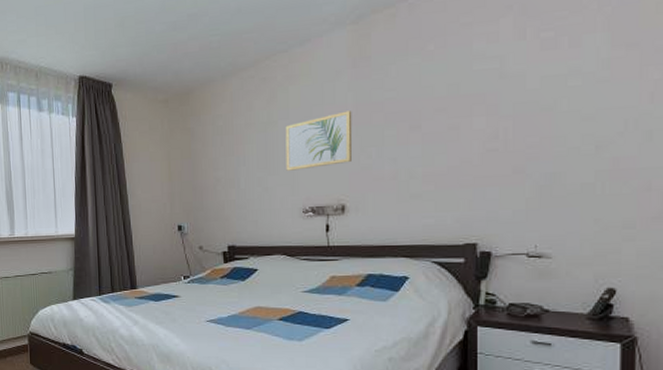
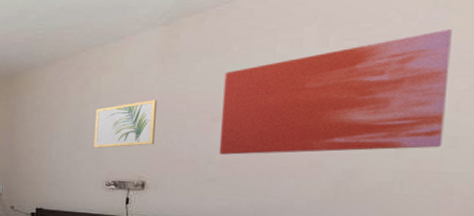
wall art: none [420,14,644,167] -> present [219,29,452,155]

